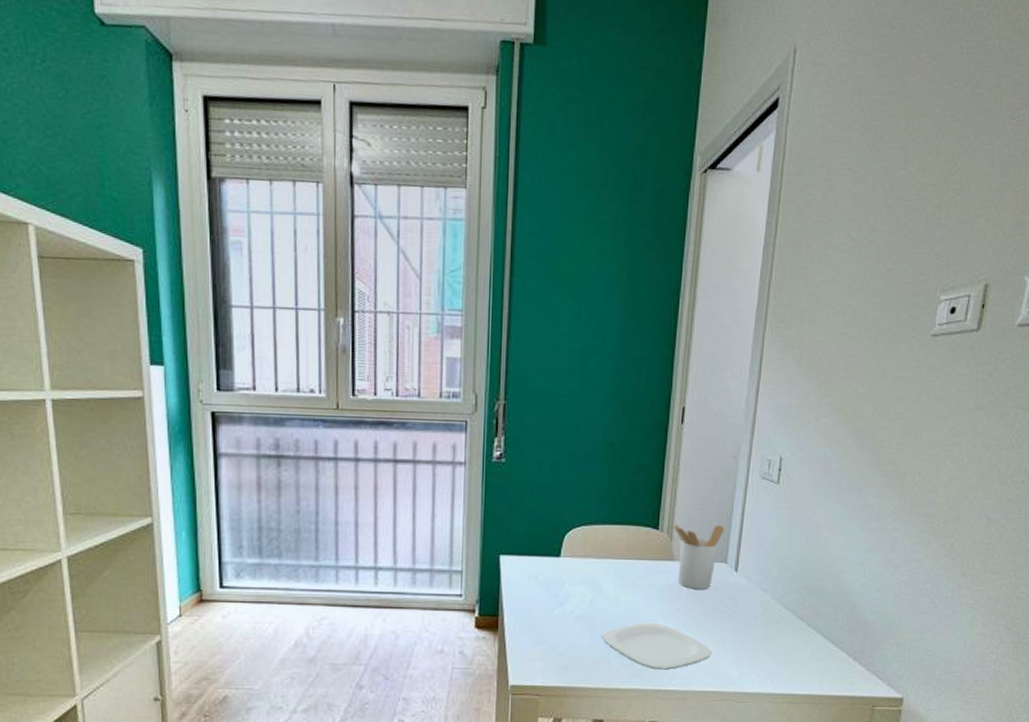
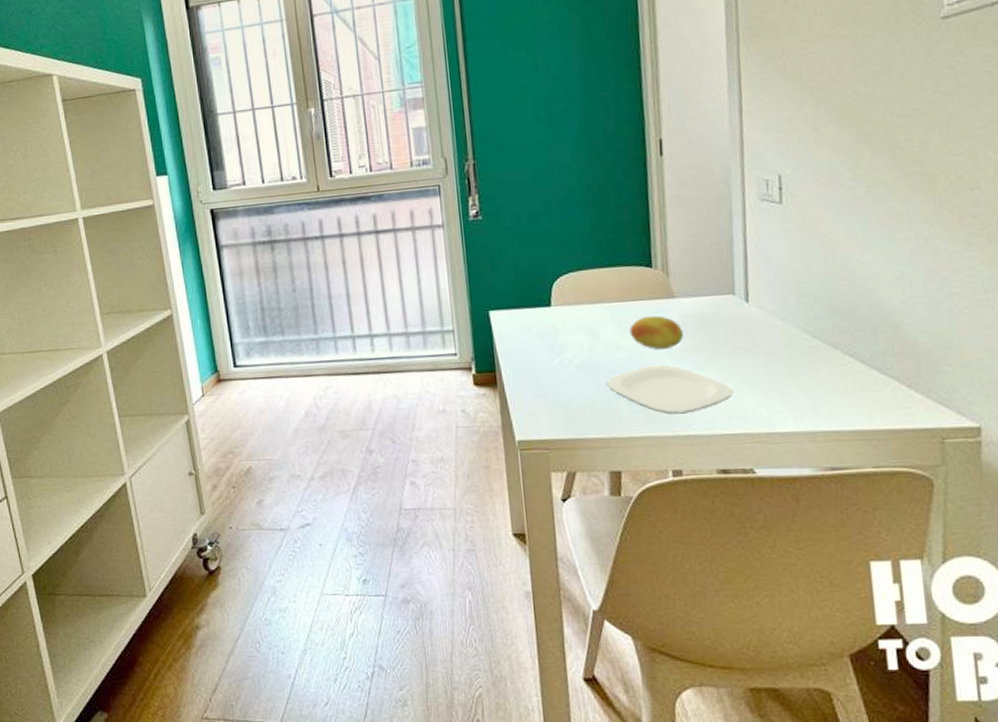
fruit: none [629,575,677,609] -> present [629,315,683,350]
utensil holder: present [674,524,725,589] -> none [668,255,727,326]

